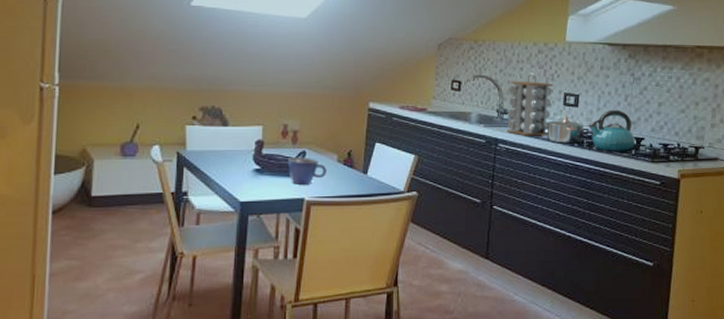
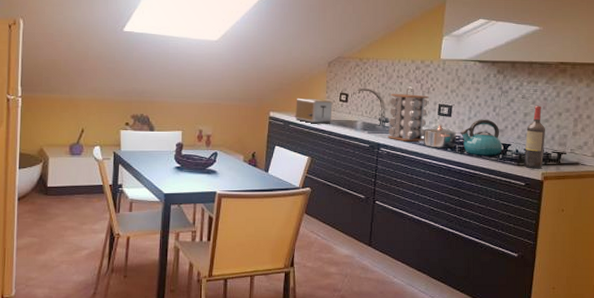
cup: present [287,158,328,185] -> none [202,158,235,180]
toaster: none [400,86,443,117] -> present [295,98,333,124]
wine bottle: none [658,94,682,166] -> present [523,106,546,169]

